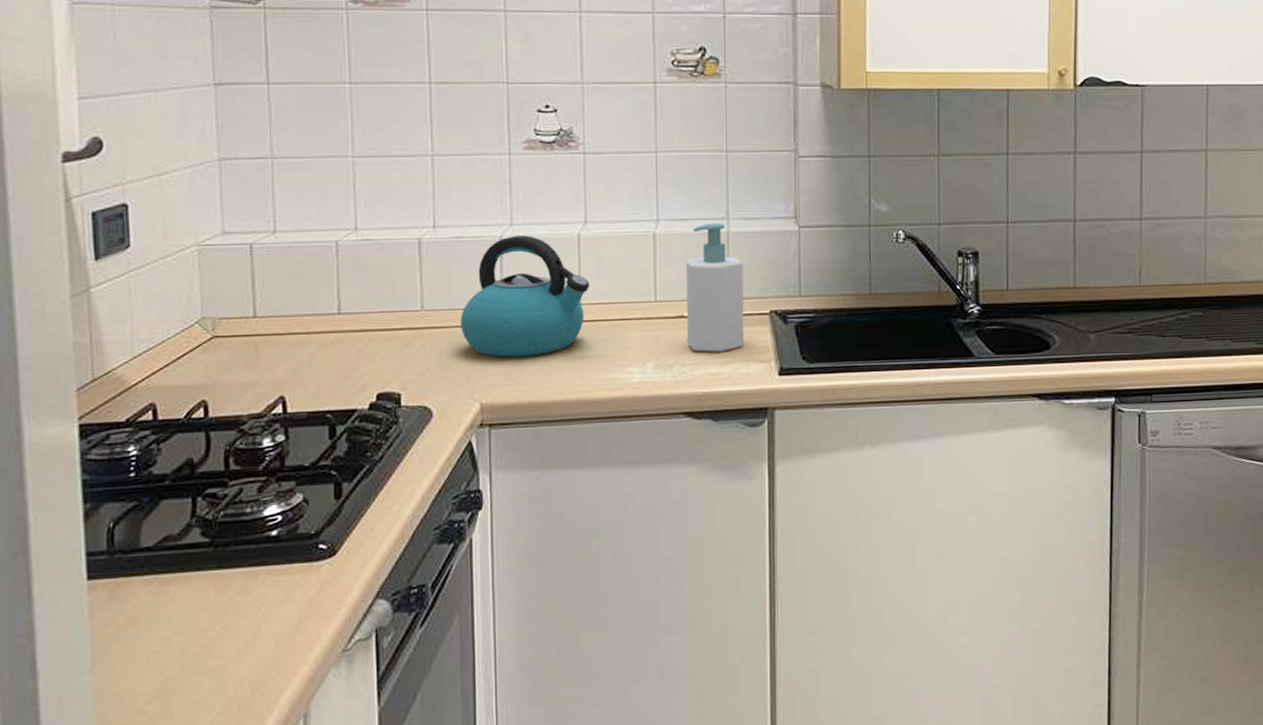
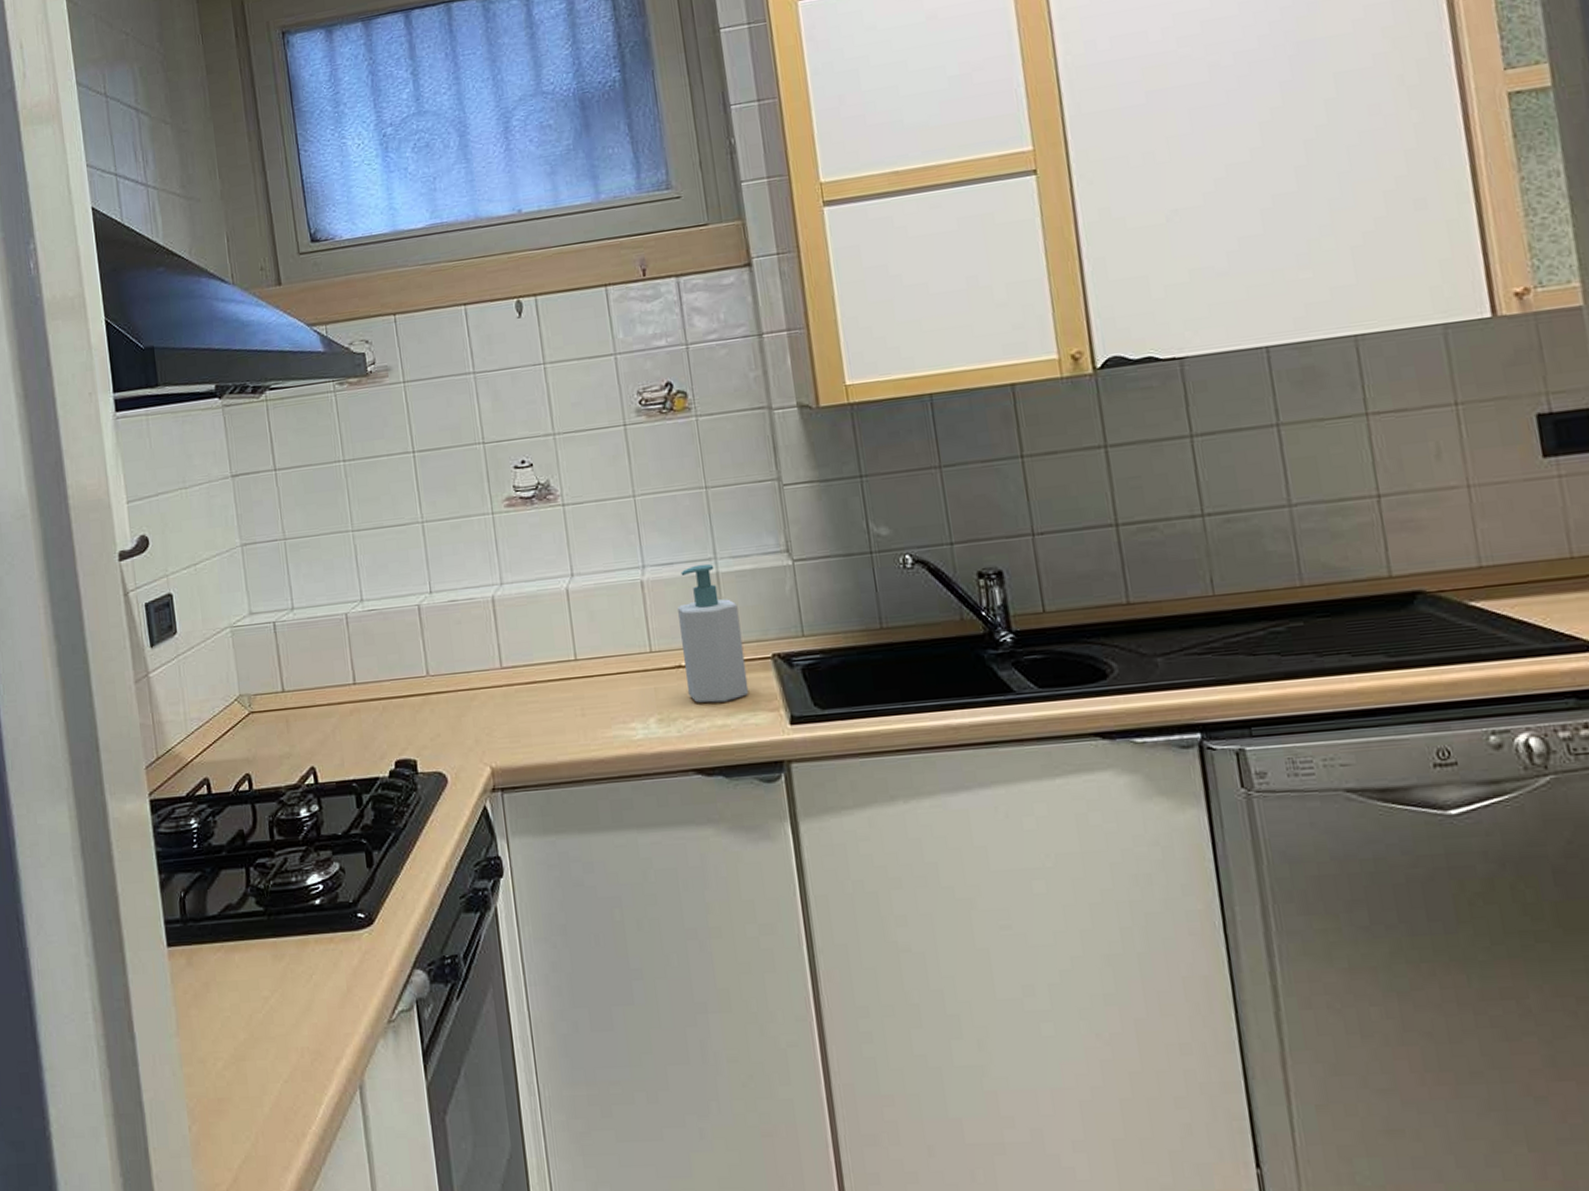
kettle: present [459,235,590,357] -> none [463,593,584,719]

